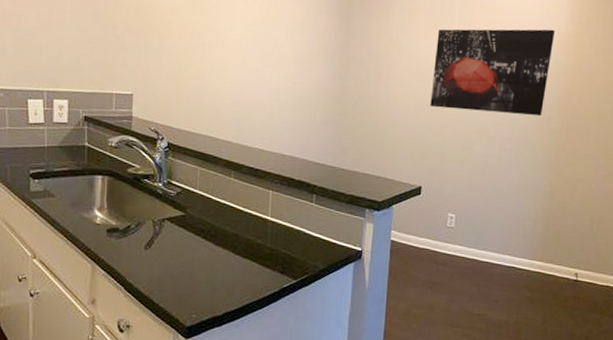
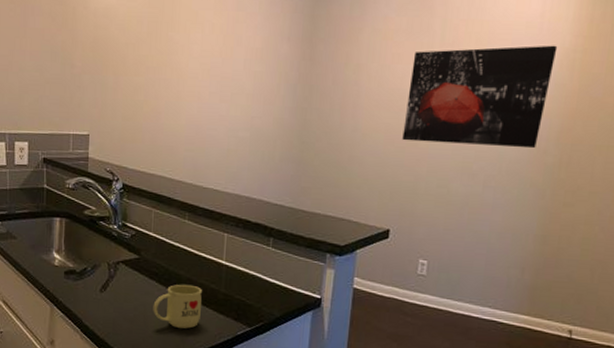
mug: none [199,240,248,283] -> present [153,284,202,329]

